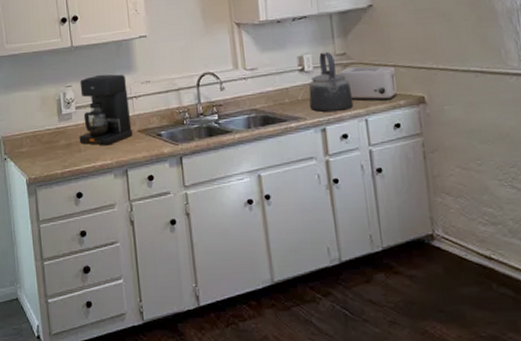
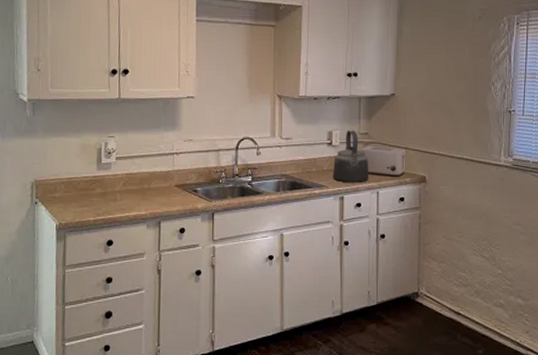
coffee maker: present [79,74,133,146] -> none [116,128,170,197]

